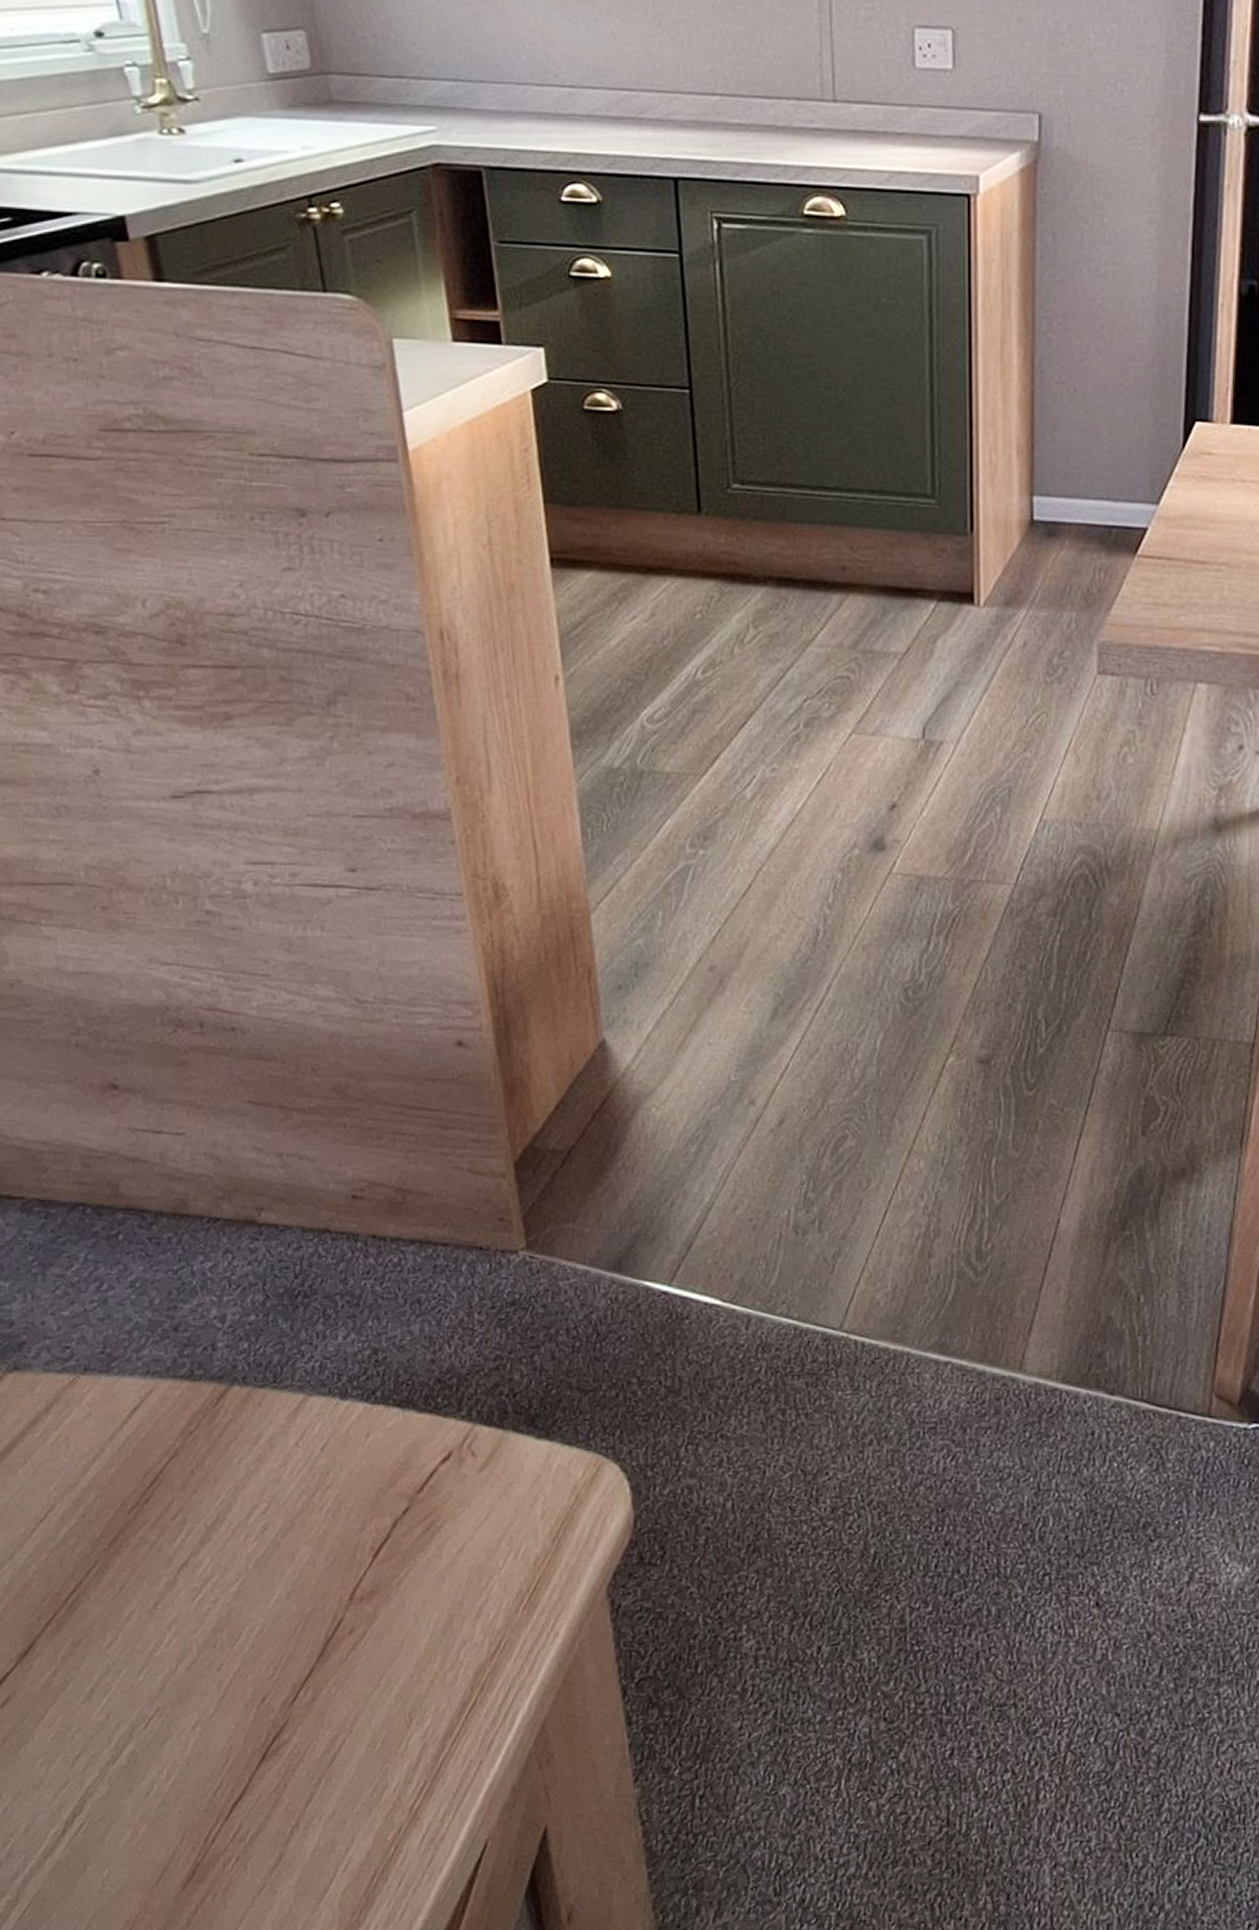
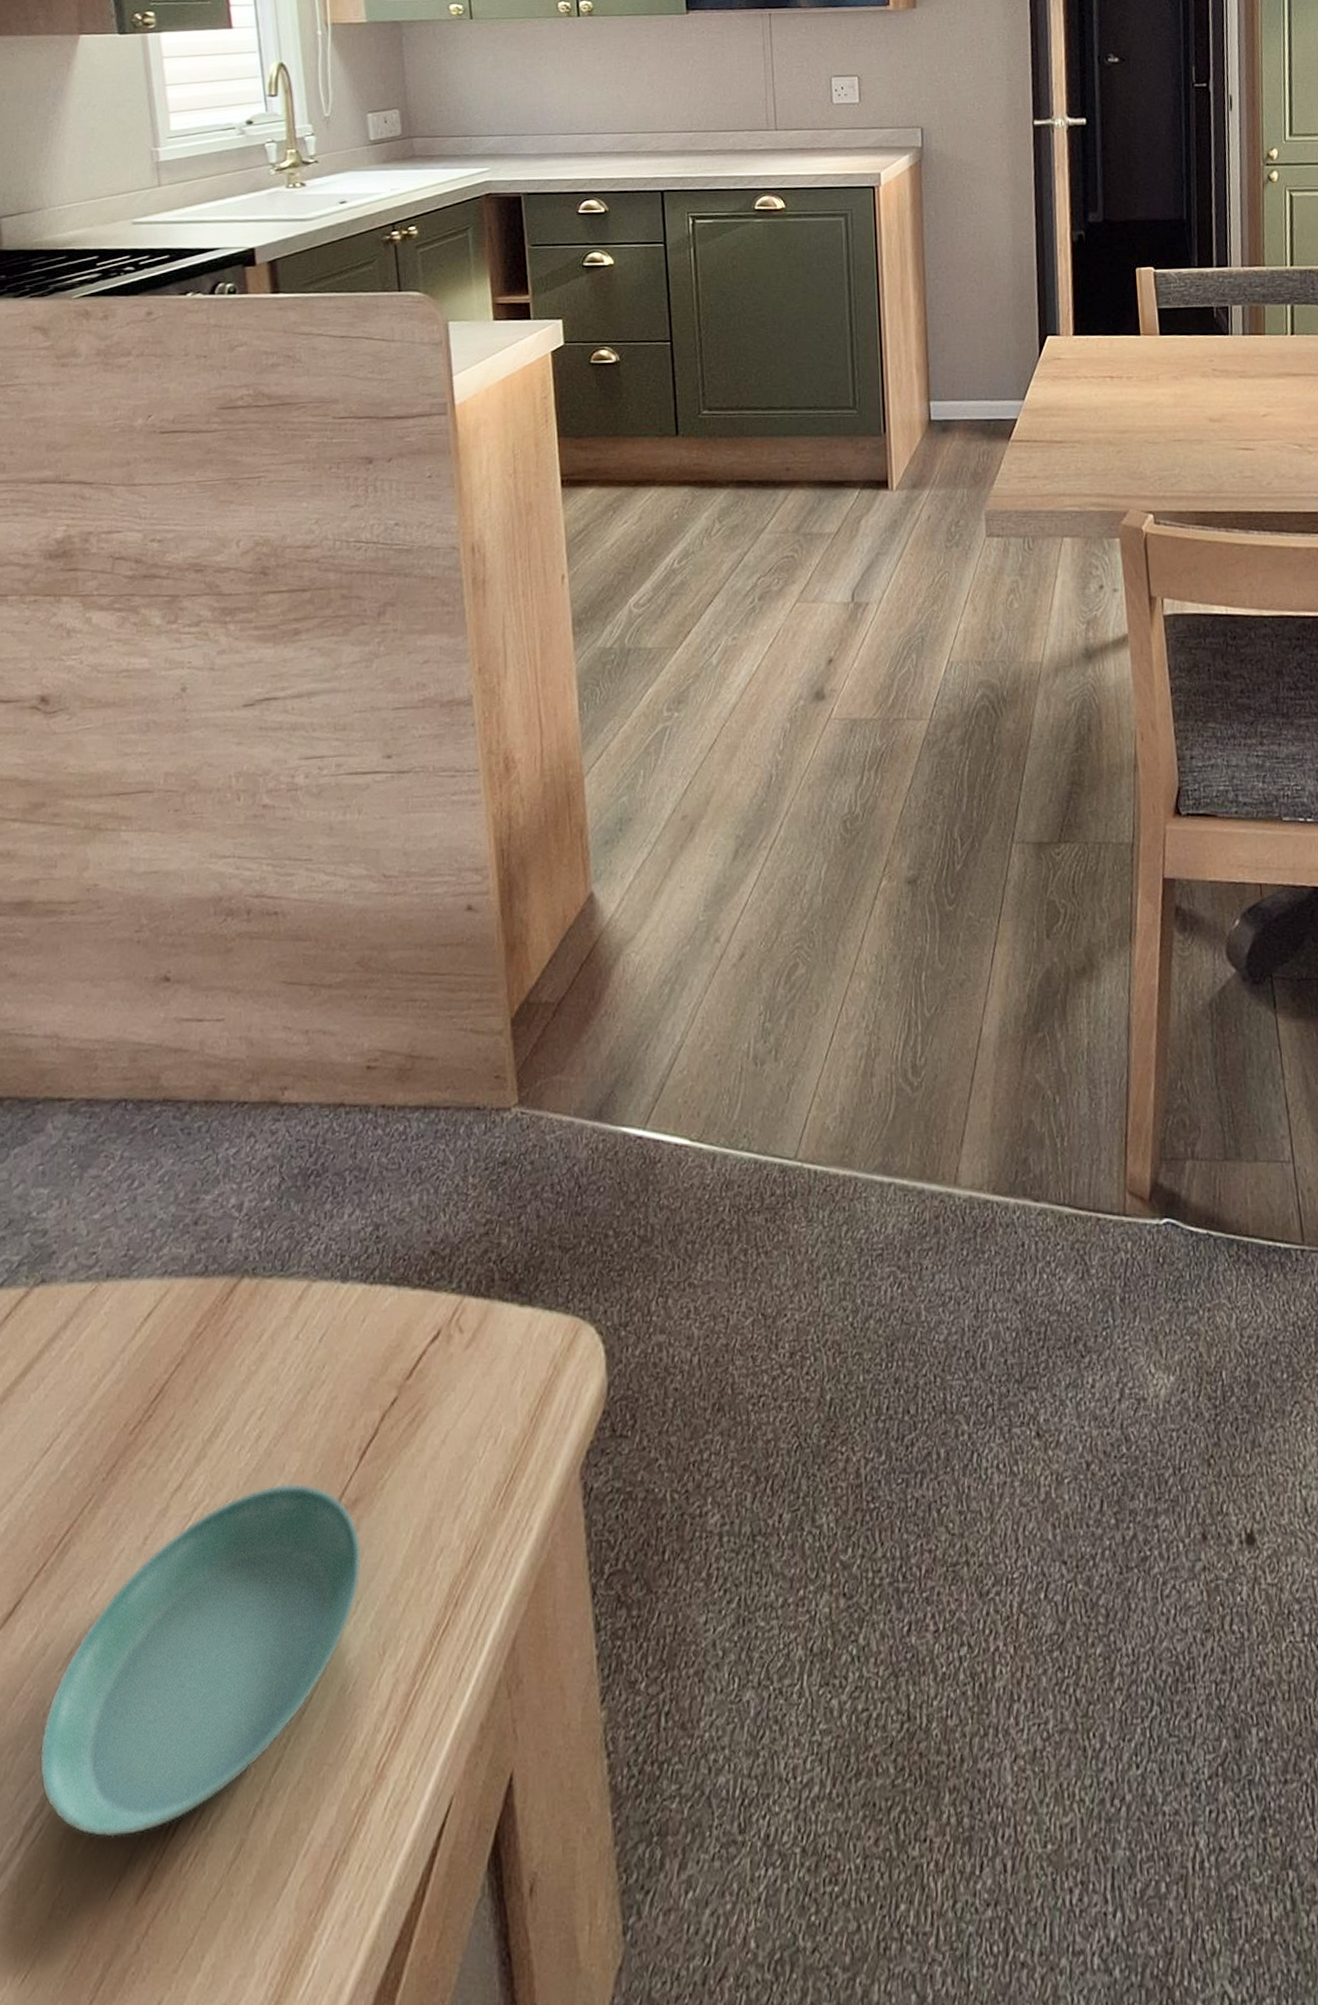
saucer: none [72,1571,382,1838] -> present [39,1484,362,1837]

